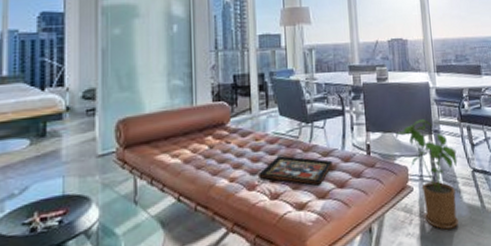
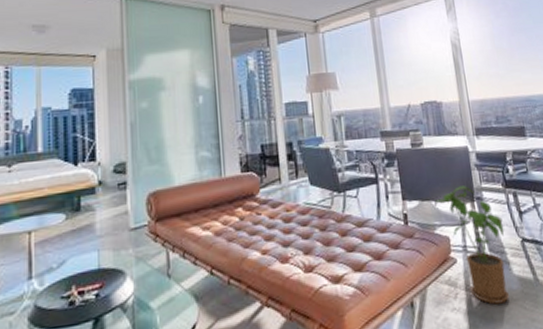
decorative tray: present [259,155,332,185] -> none [291,226,368,257]

